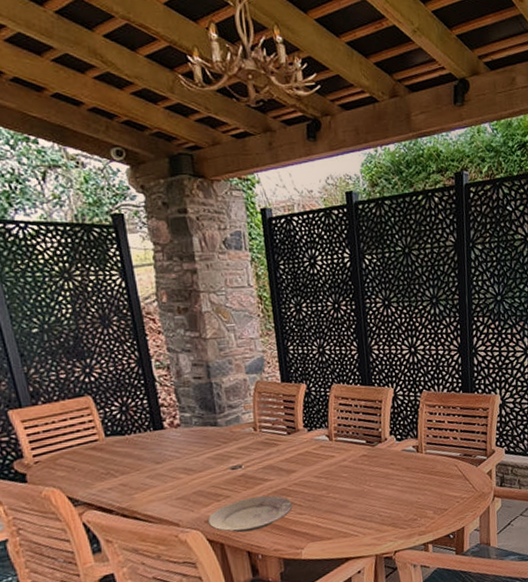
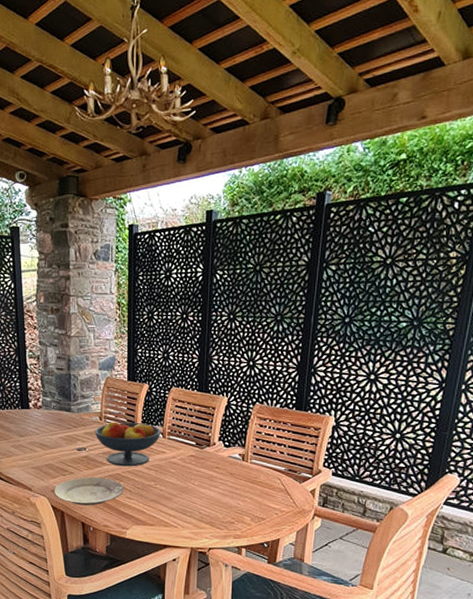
fruit bowl: none [249,426,327,480] -> present [95,422,161,467]

